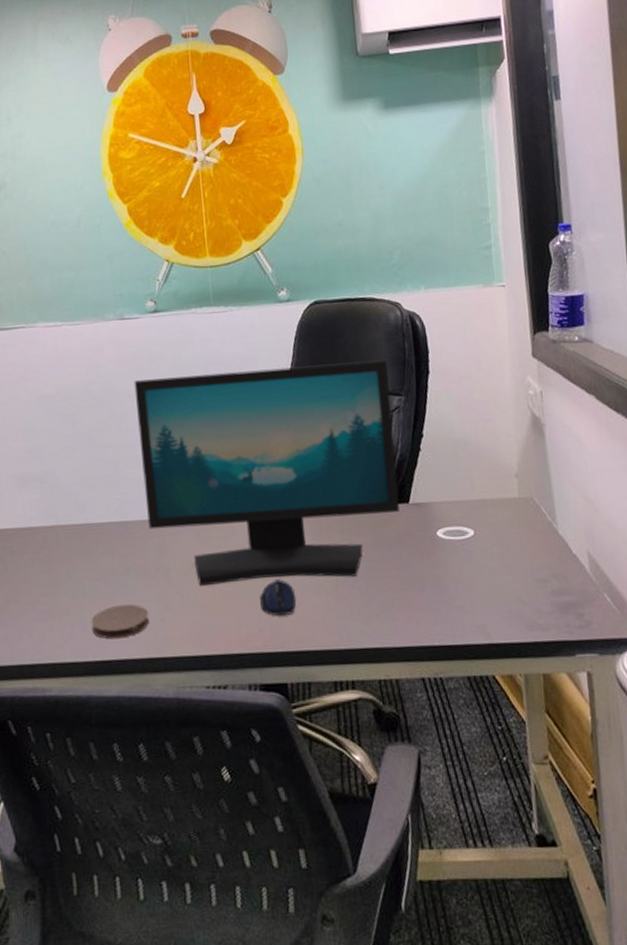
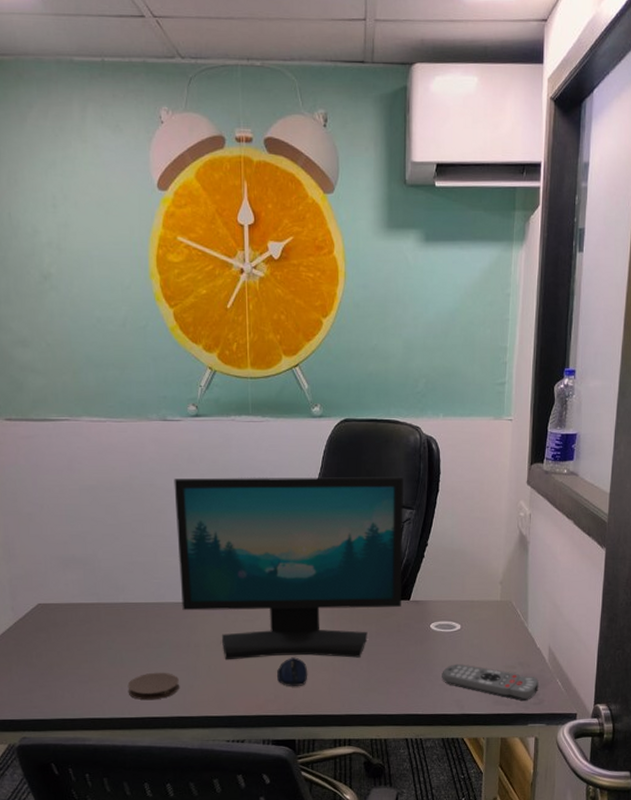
remote control: none [458,579,583,624] -> present [442,664,540,701]

